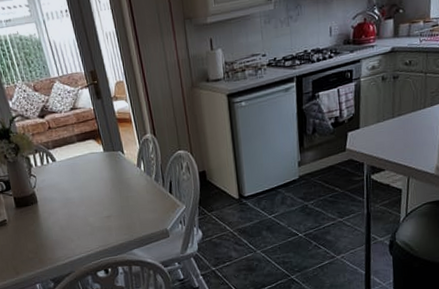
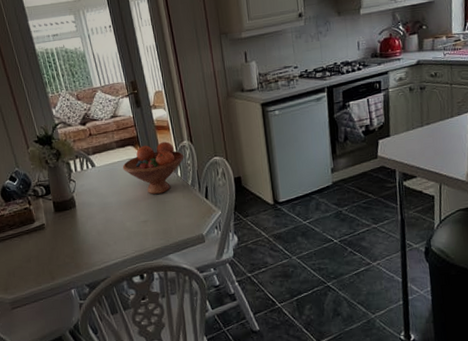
fruit bowl: none [84,135,148,189] -> present [122,141,184,194]

